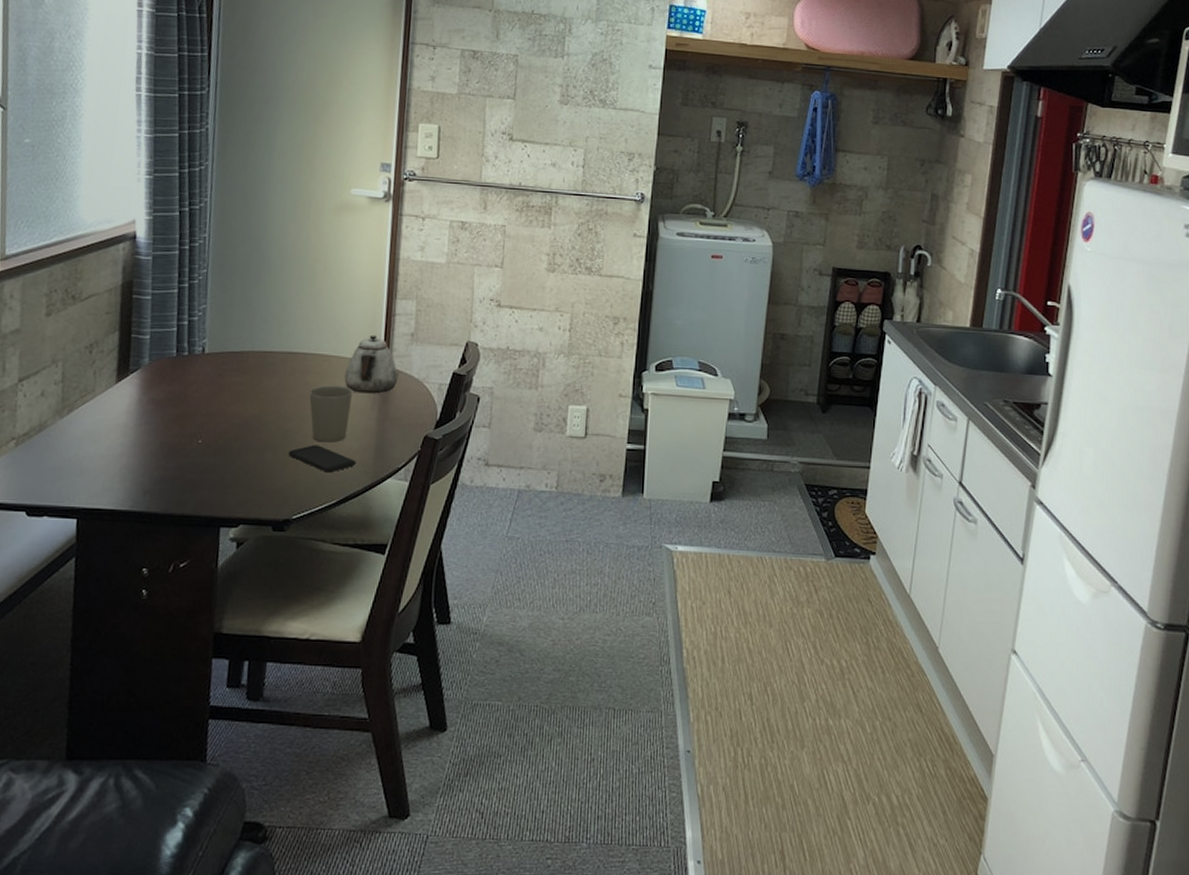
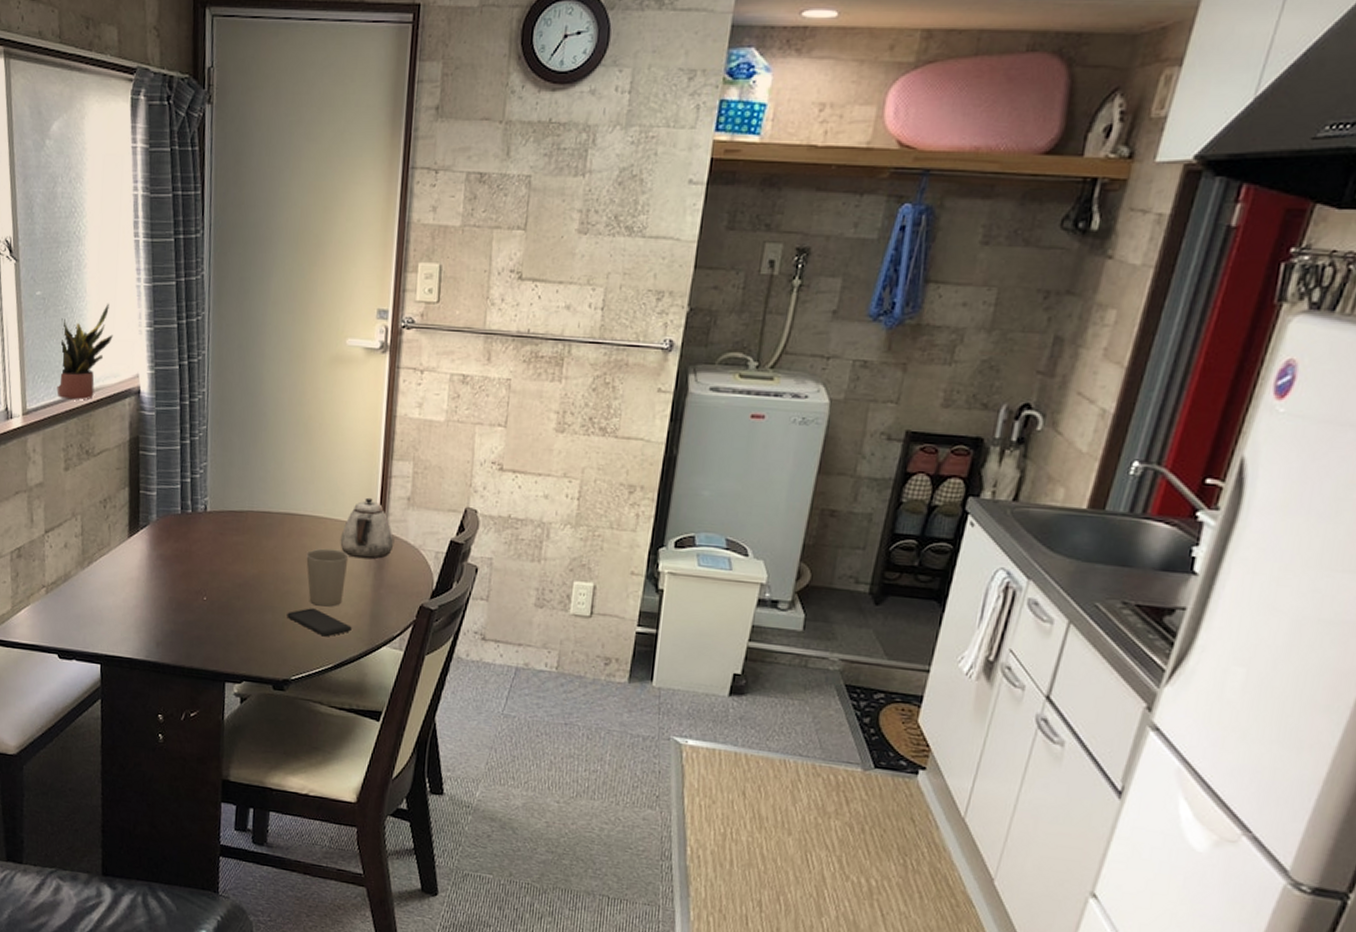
potted plant: none [42,151,109,246] -> present [56,303,113,401]

